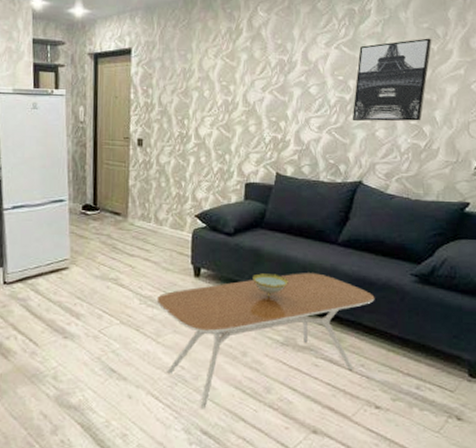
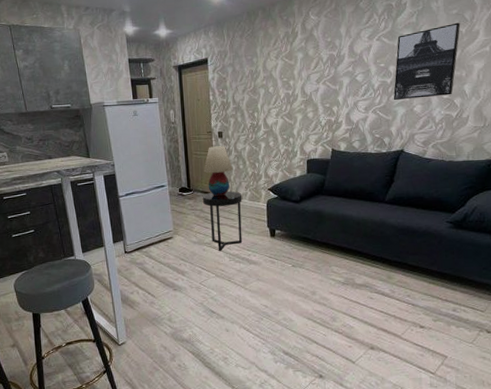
side table: none [112,213,162,290] -> present [203,191,243,251]
table lamp: none [114,156,153,220] -> present [203,146,233,197]
coffee table: present [156,273,375,409] -> none [242,227,417,336]
decorative bowl: present [253,273,288,296] -> none [317,230,346,247]

